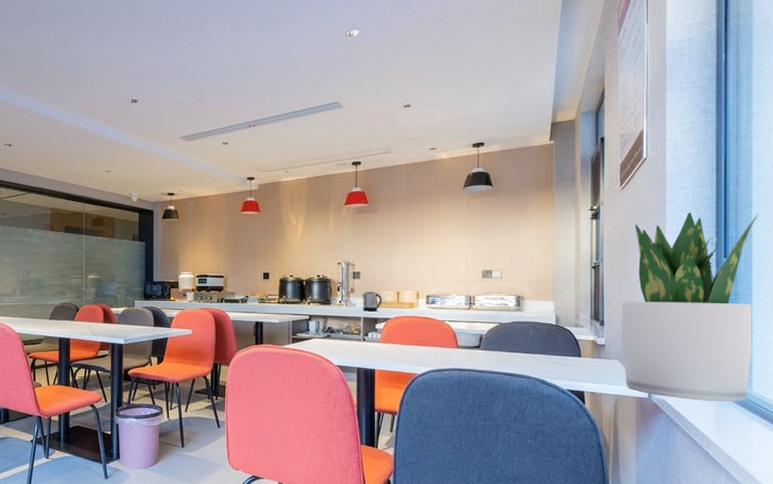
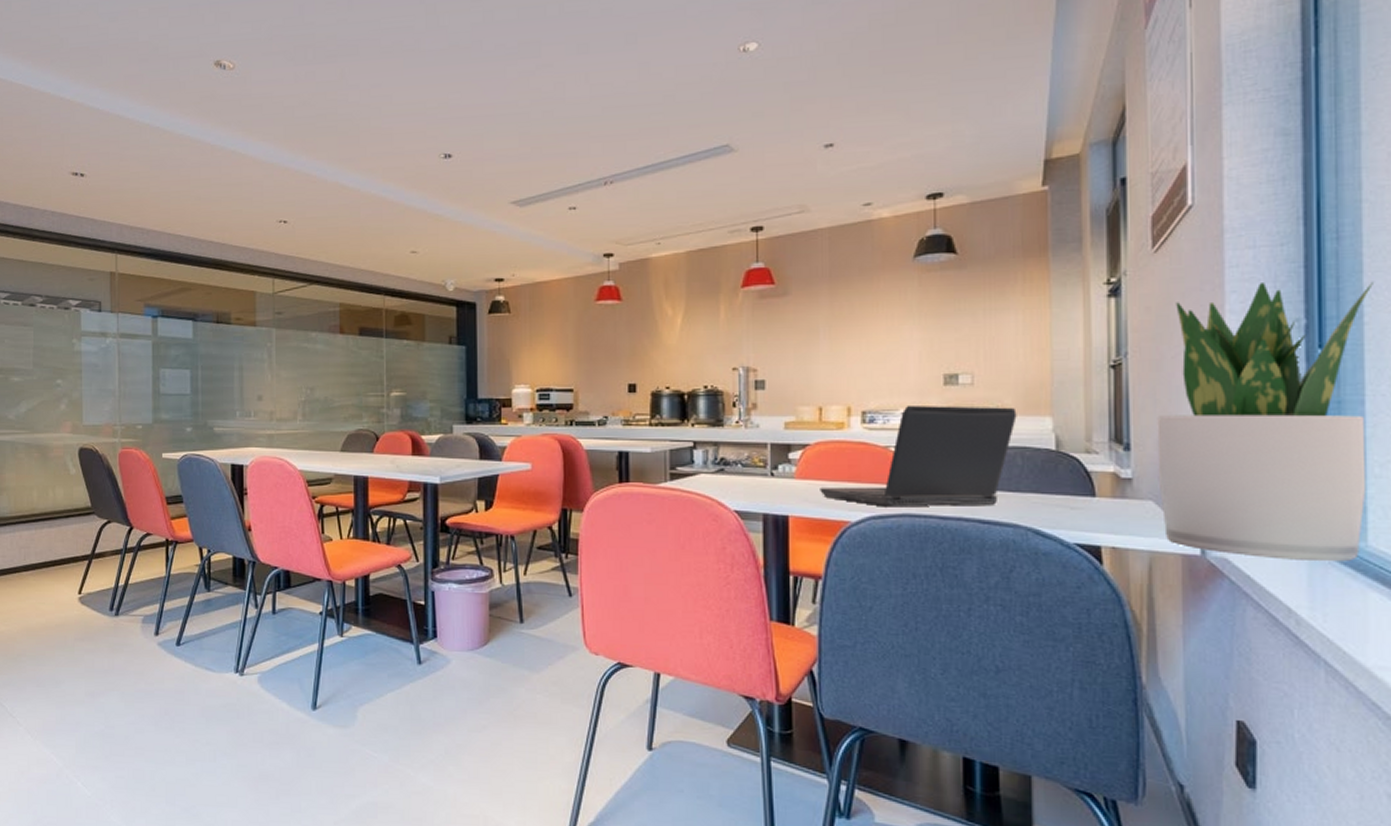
kettle: present [362,291,382,312] -> none [768,406,798,435]
laptop computer: none [397,291,531,364] -> present [820,404,1017,507]

